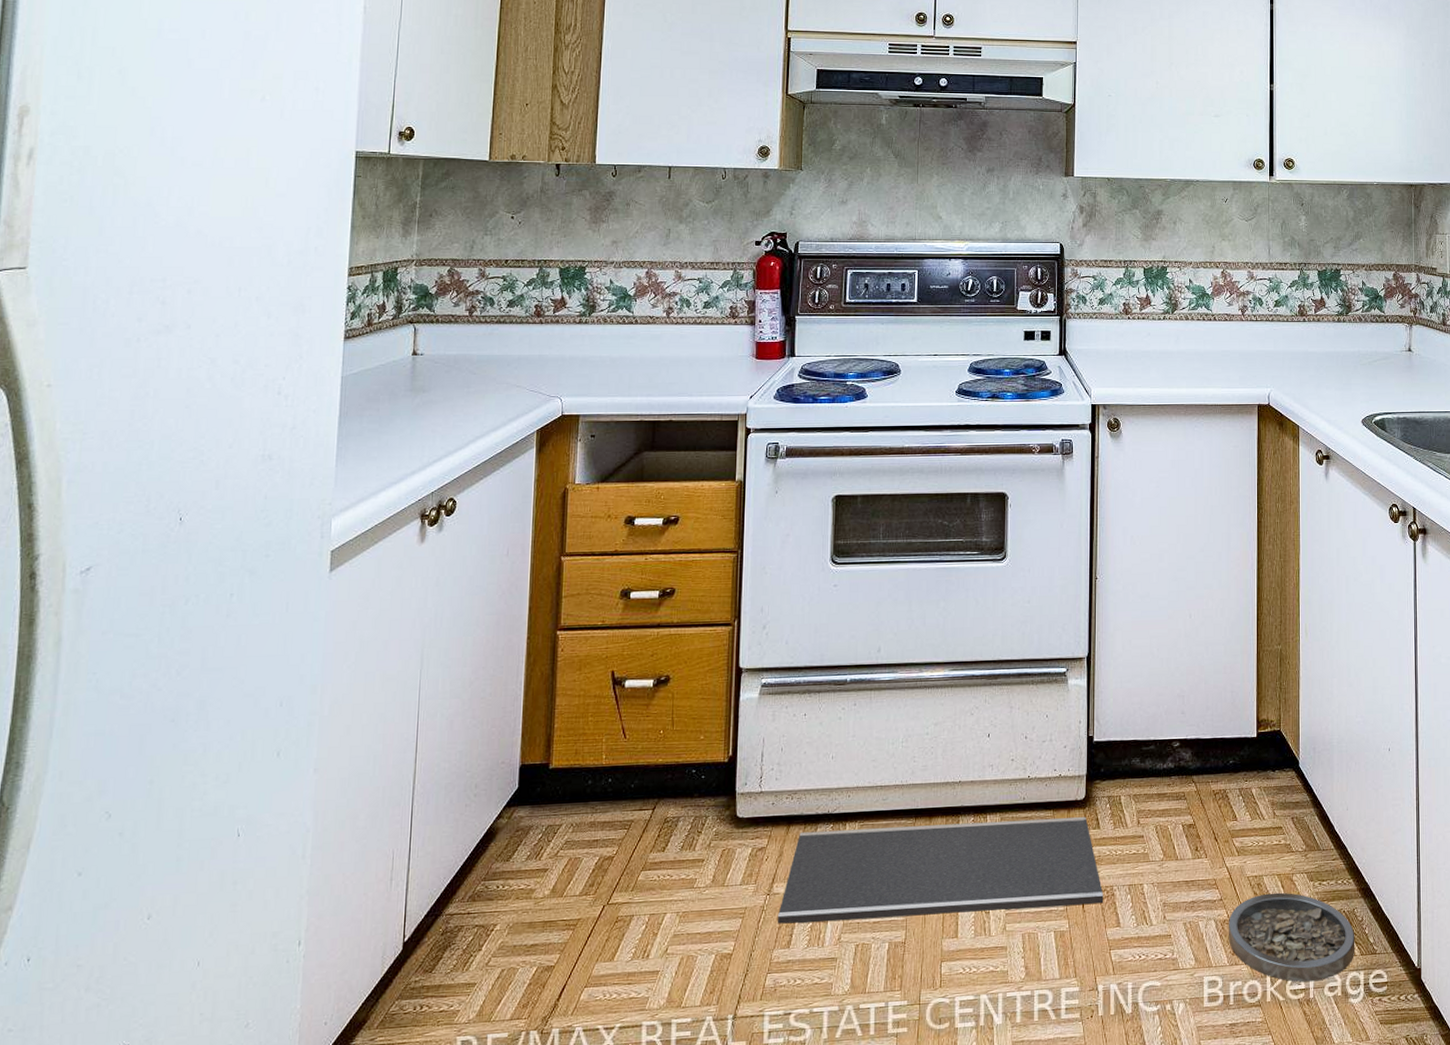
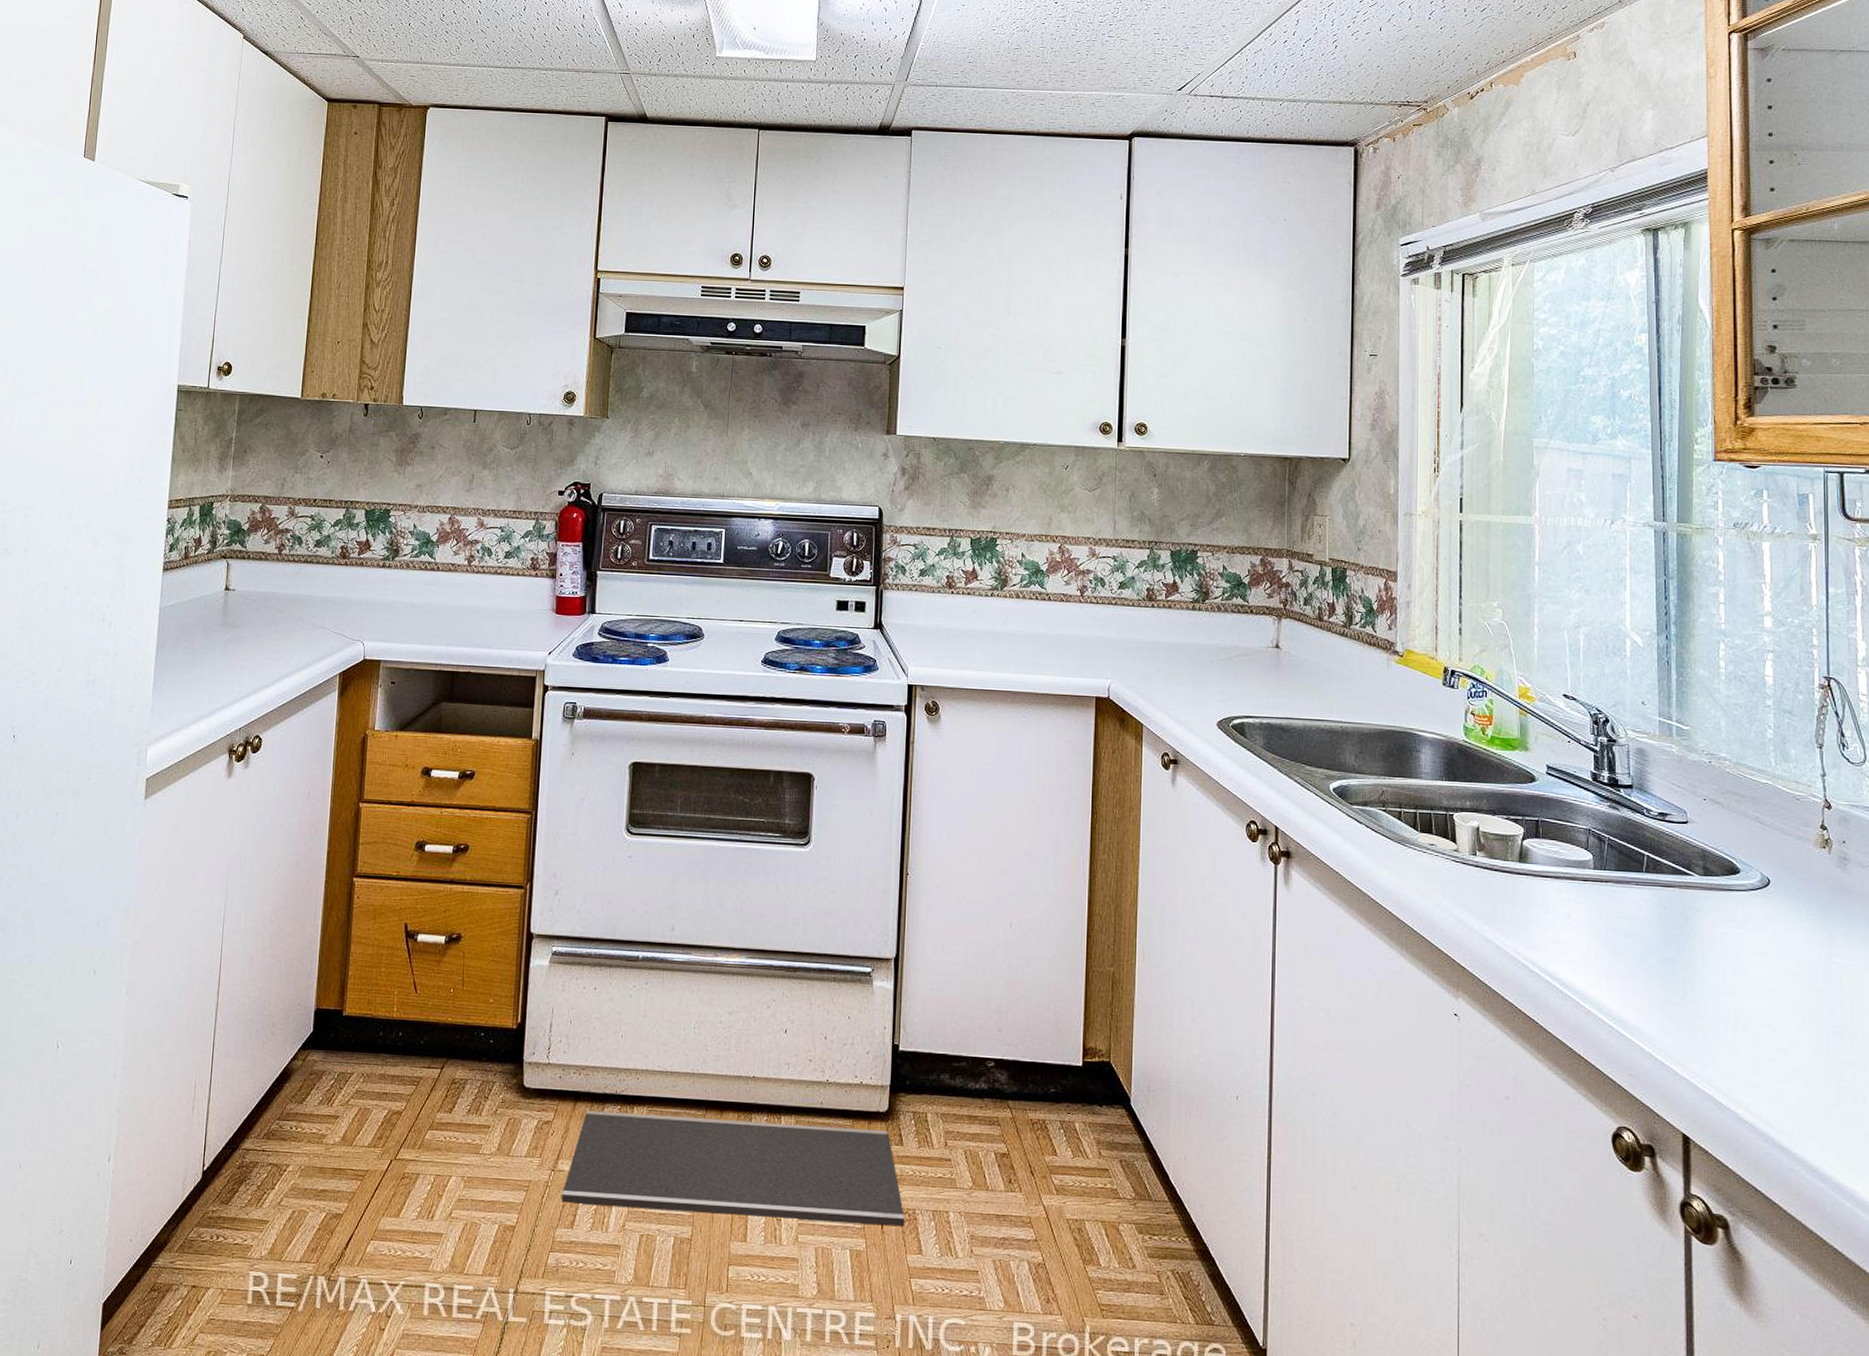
pet bowl: present [1229,892,1355,982] -> none [1043,1240,1190,1346]

